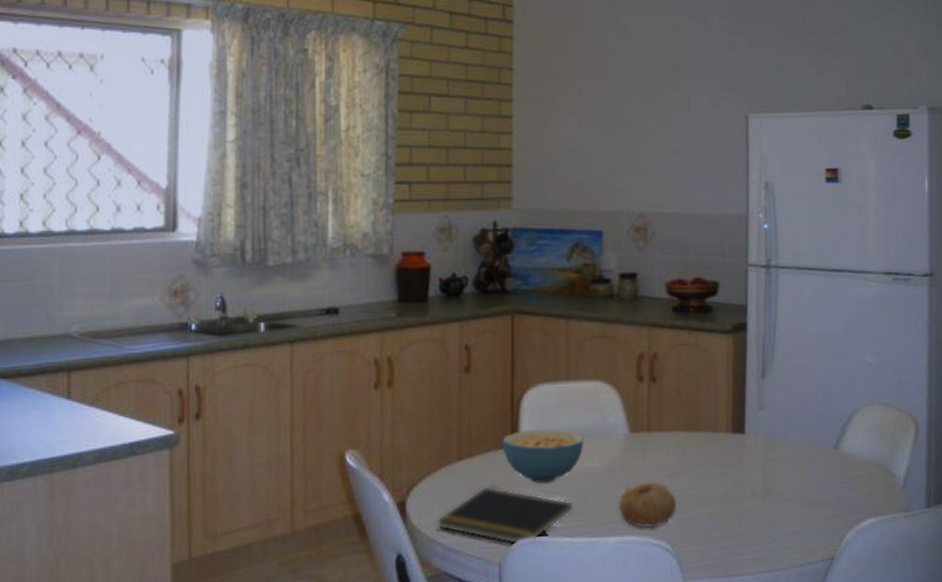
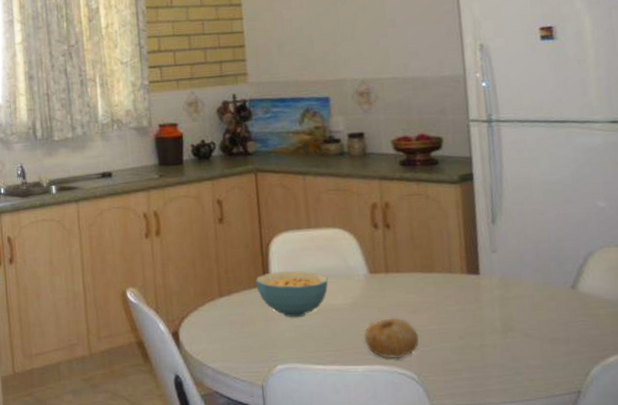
notepad: present [436,486,575,545] -> none [205,320,324,370]

